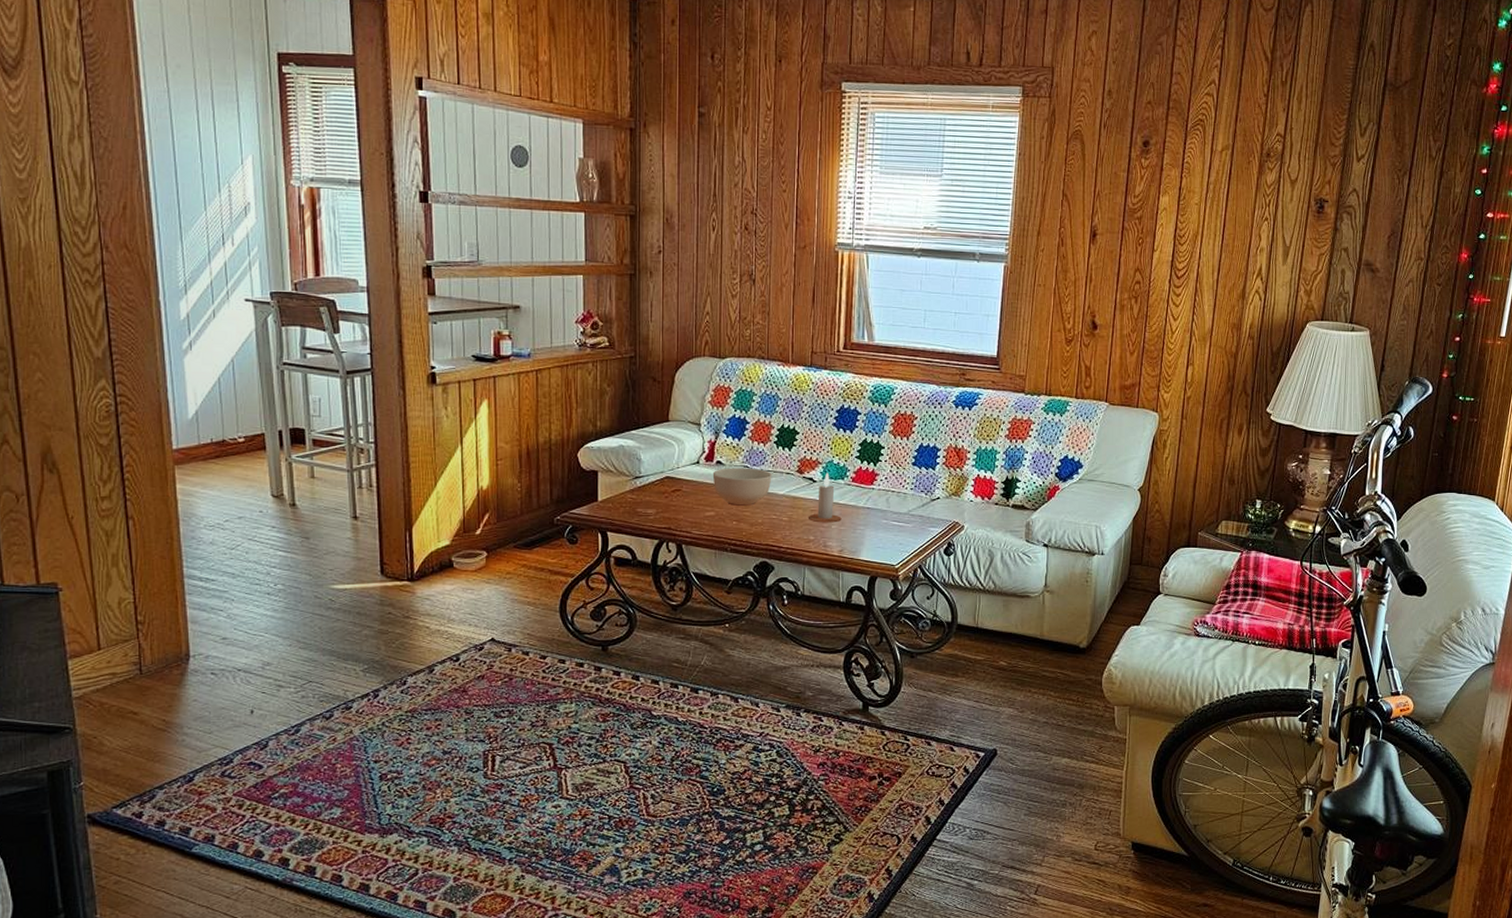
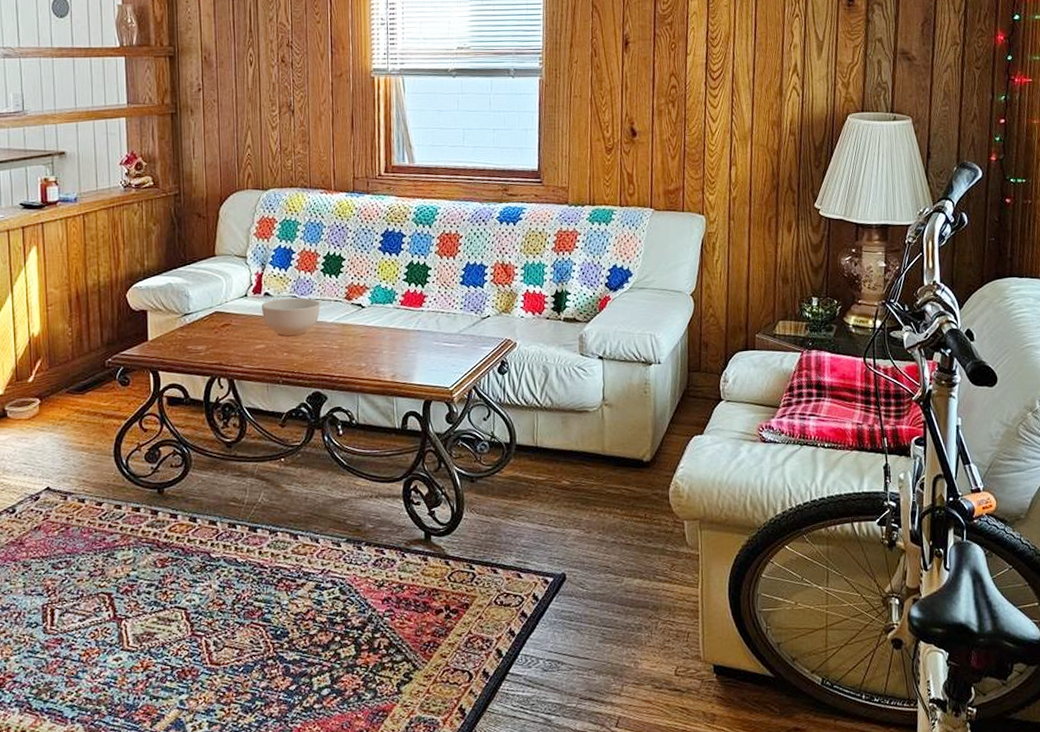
candle: present [808,472,842,523] -> none [358,297,393,349]

